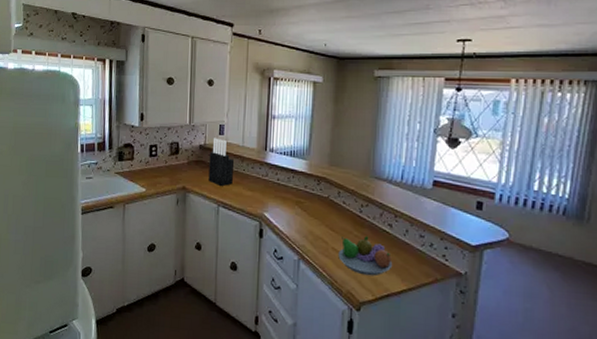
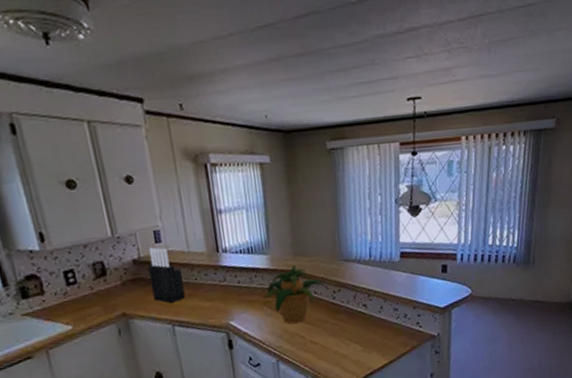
potted plant: none [297,174,354,228] -> present [264,266,325,324]
fruit bowl: present [338,236,393,276] -> none [317,321,372,360]

